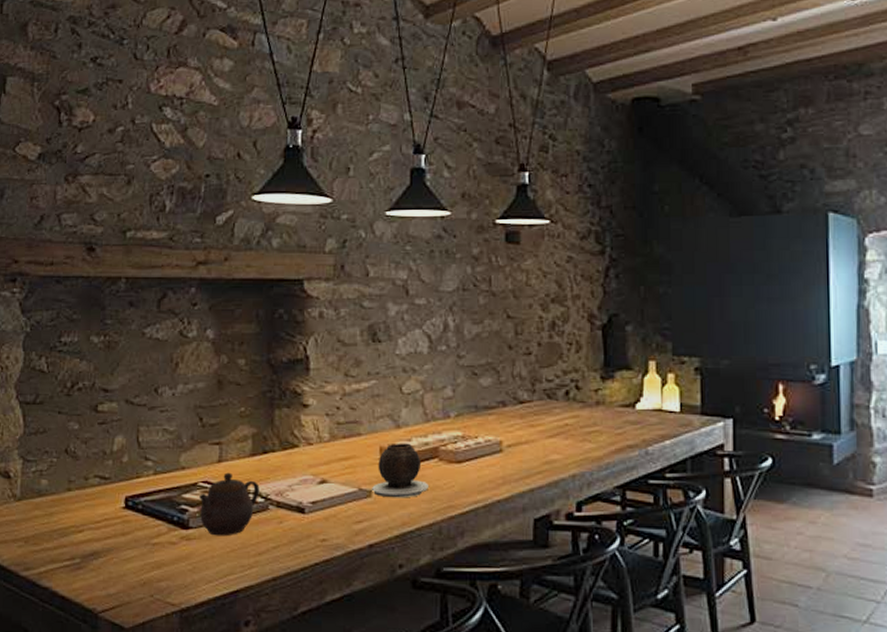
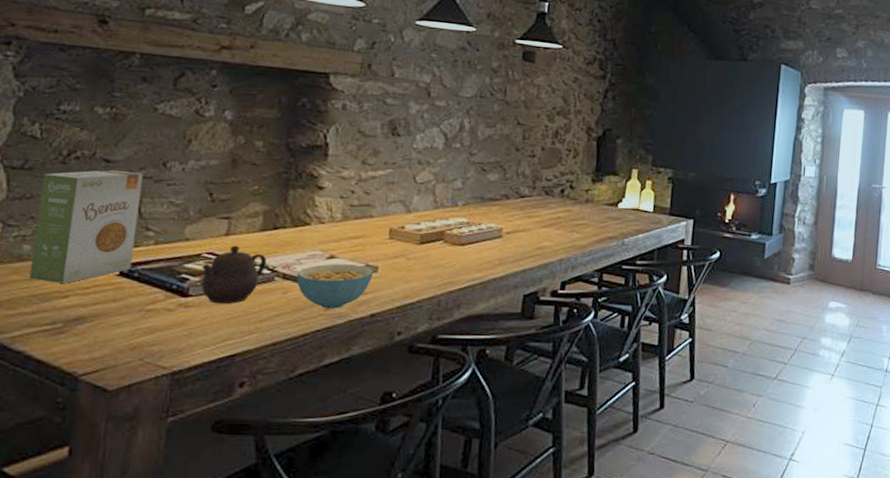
food box: none [49,399,138,518] -> present [29,169,143,283]
cereal bowl: none [290,489,368,540] -> present [296,264,374,309]
vase: present [372,443,428,498] -> none [378,225,432,274]

